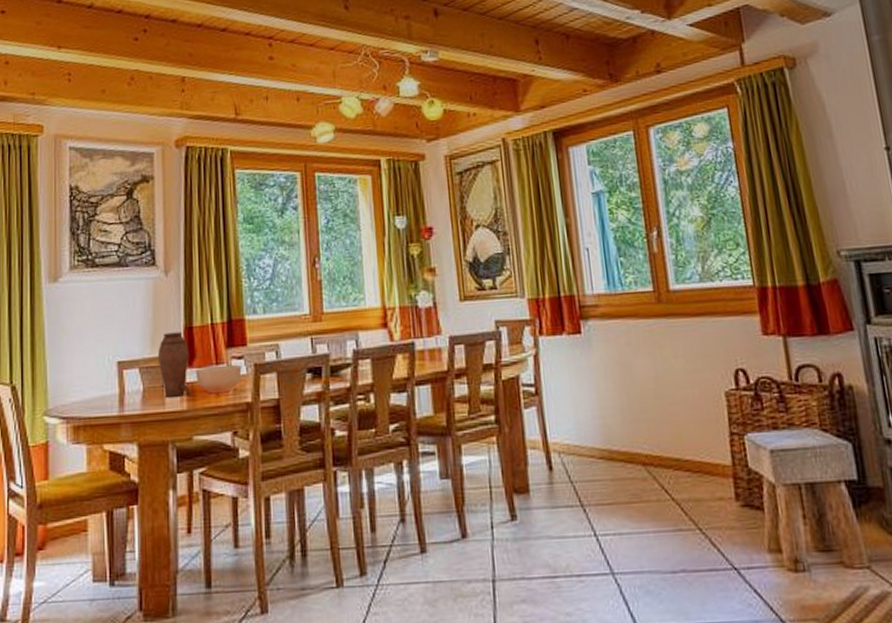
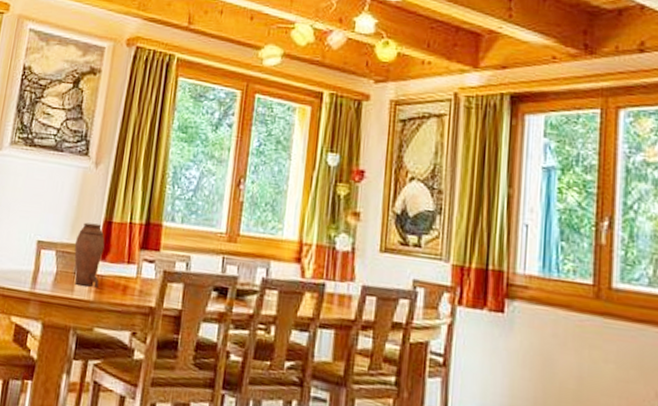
bowl: present [195,364,242,394] -> none [106,263,152,293]

